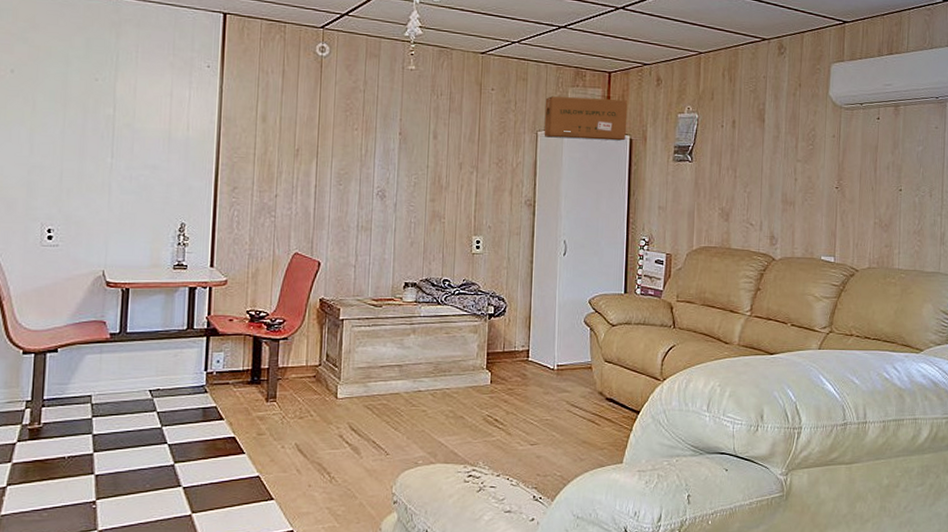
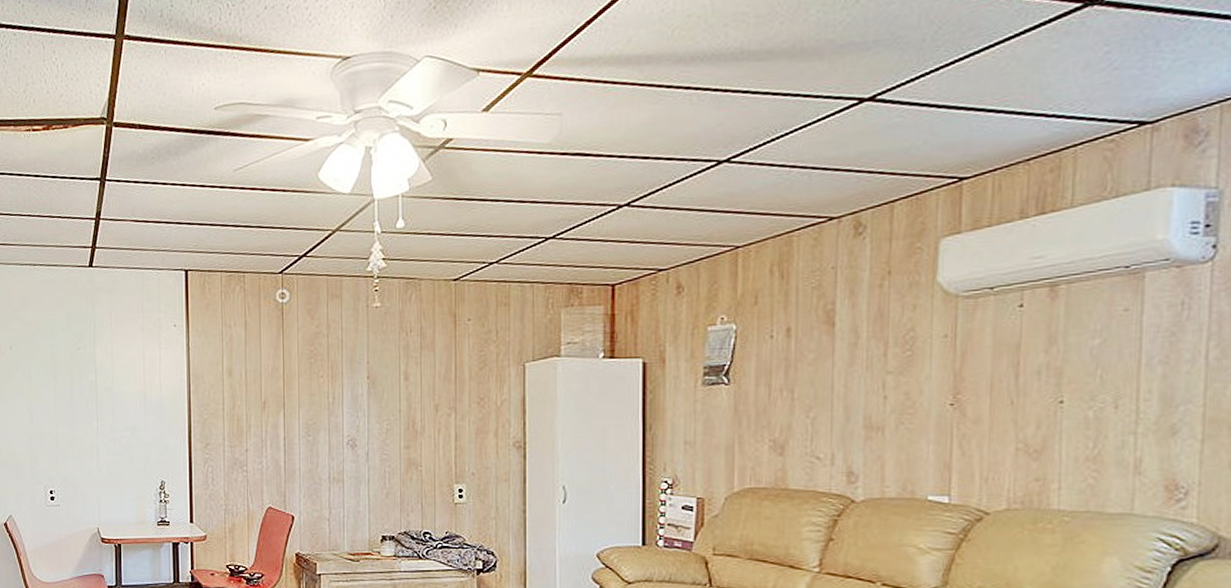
box: present [544,96,627,141] -> none [532,317,637,369]

